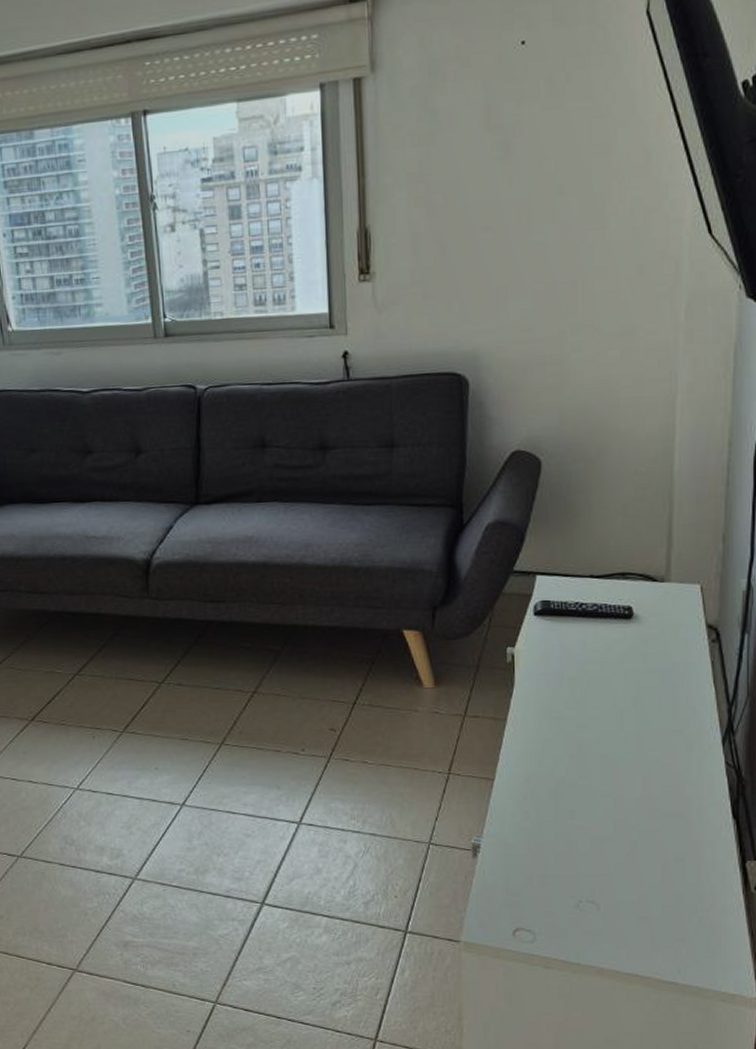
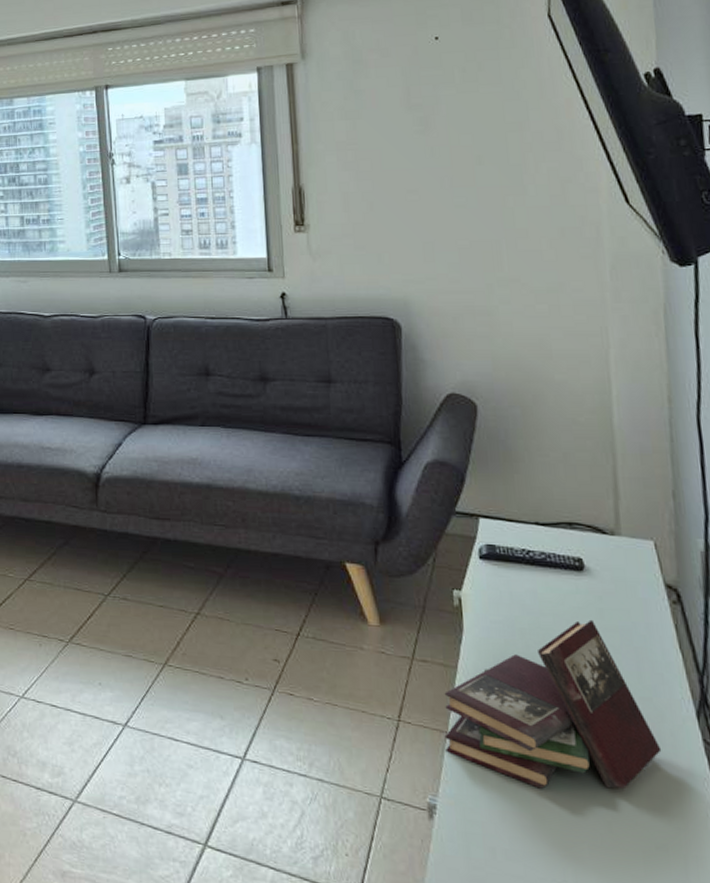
book: none [491,663,688,820] -> present [444,619,662,789]

